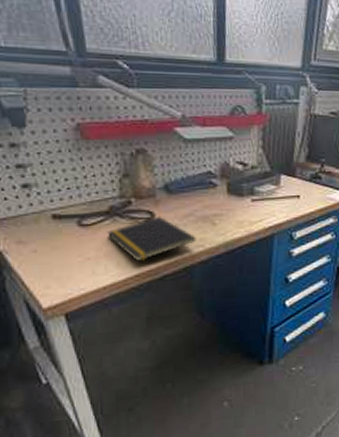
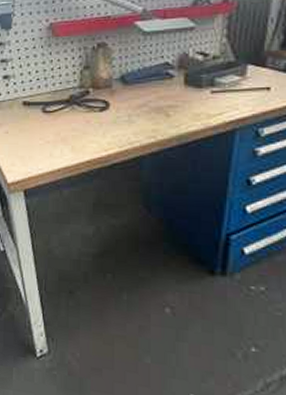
notepad: present [106,216,197,262] -> none [65,105,149,149]

